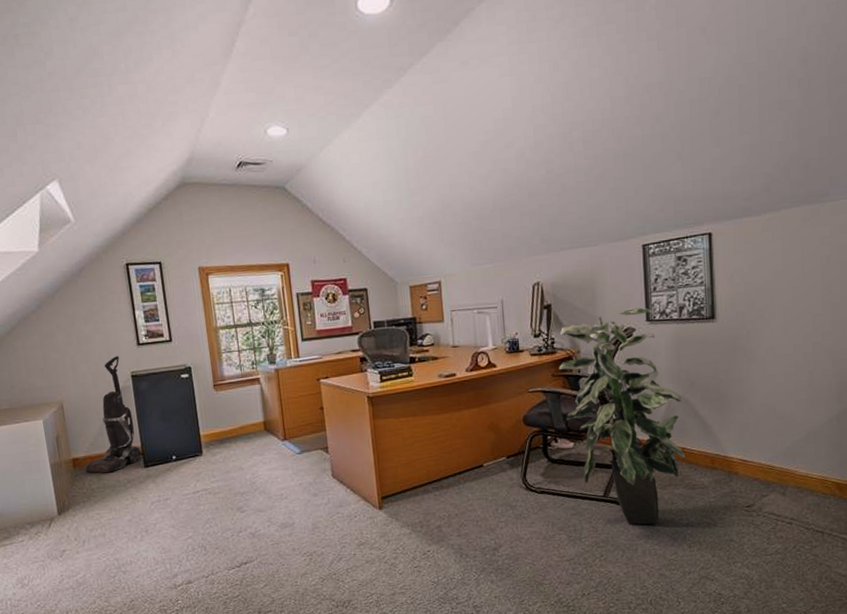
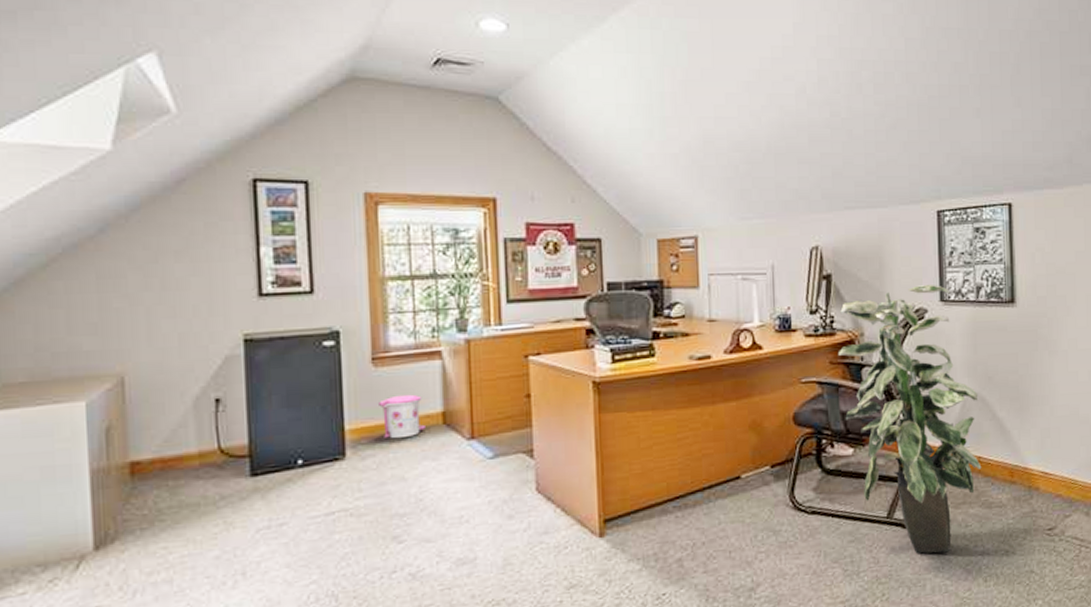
vacuum cleaner: present [85,356,142,473] -> none [151,310,248,485]
trash can: none [221,409,253,441] -> present [379,394,425,439]

